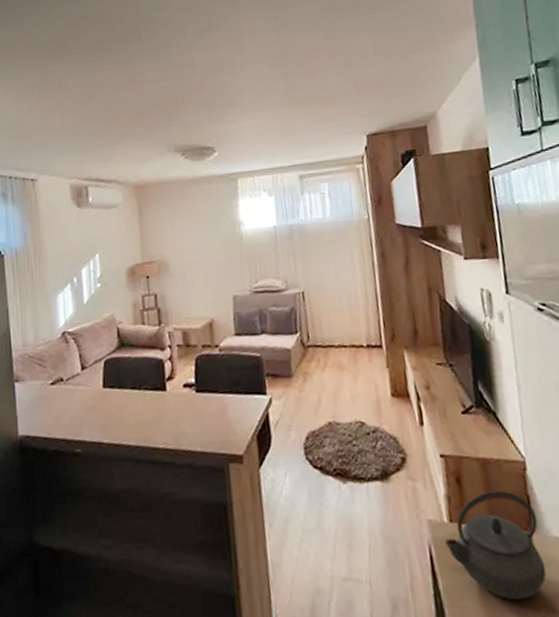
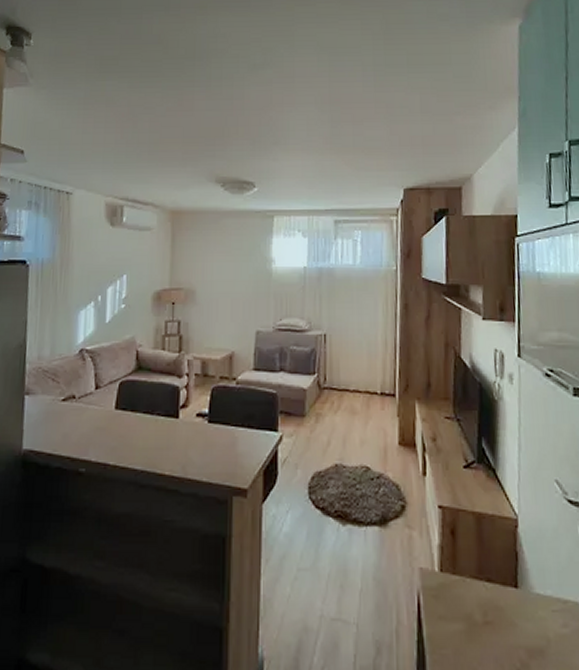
kettle: present [445,490,547,601] -> none [433,545,526,652]

